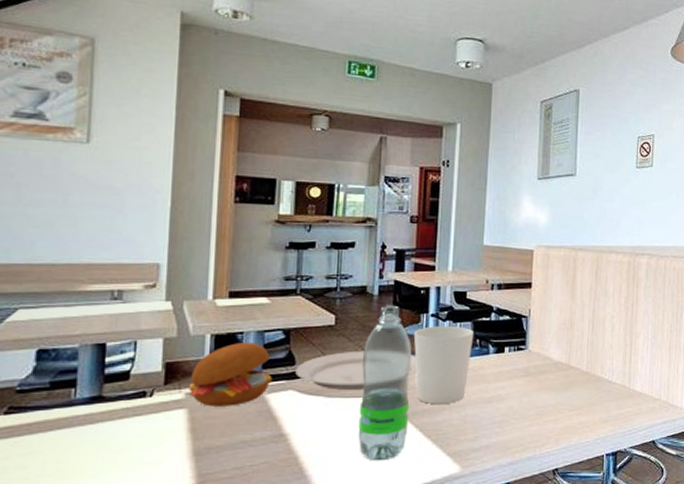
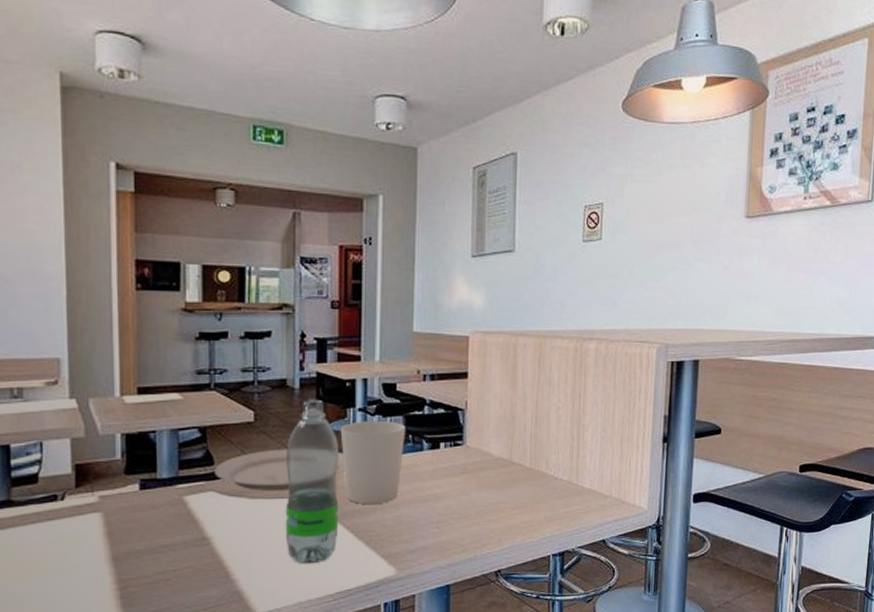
sandwich: present [188,341,272,407] -> none [101,441,190,510]

